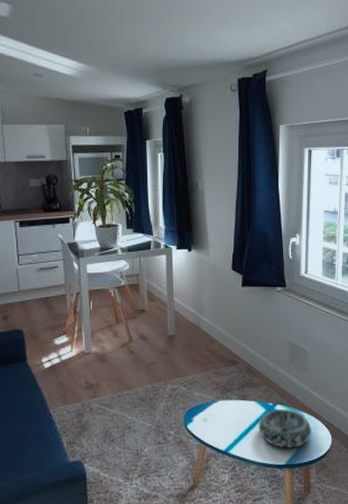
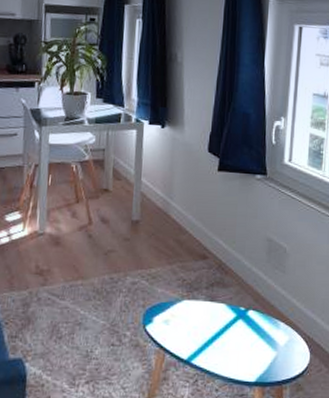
decorative bowl: present [259,409,311,448] -> none [227,314,287,363]

